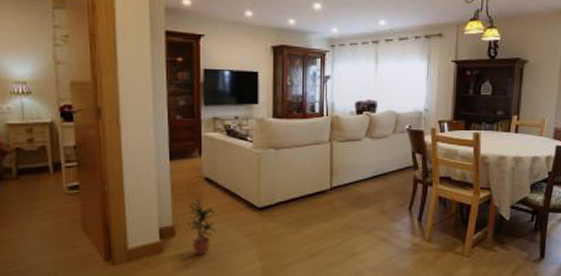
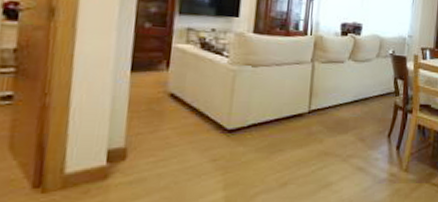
potted plant: present [187,200,217,256] -> none [142,118,180,184]

